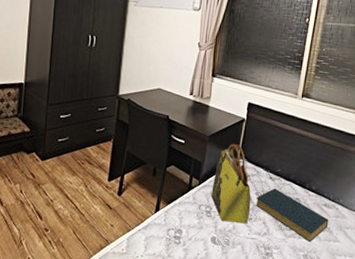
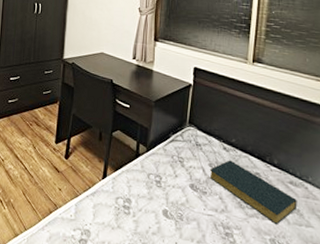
tote bag: present [211,143,251,224] -> none [160,109,204,198]

